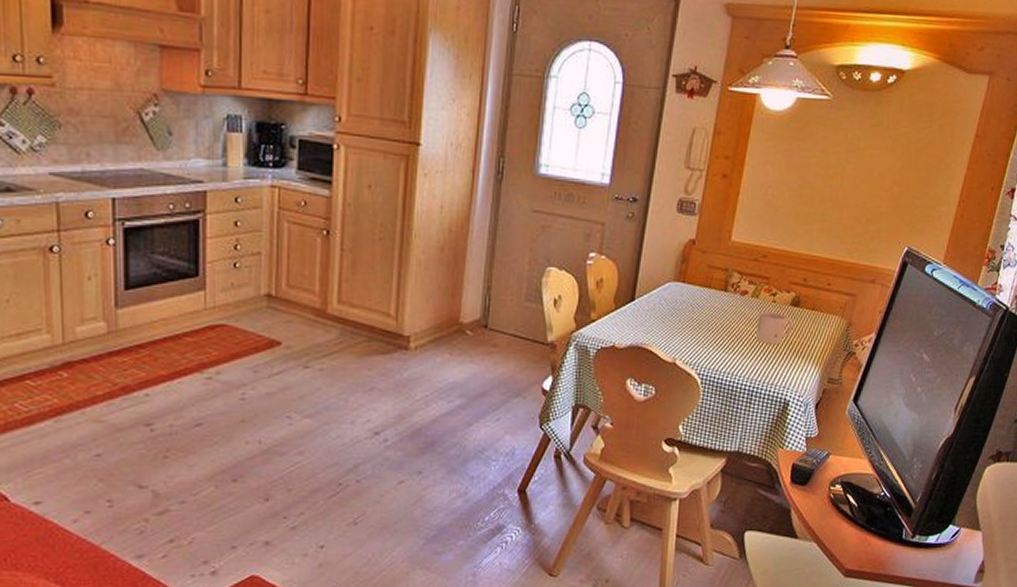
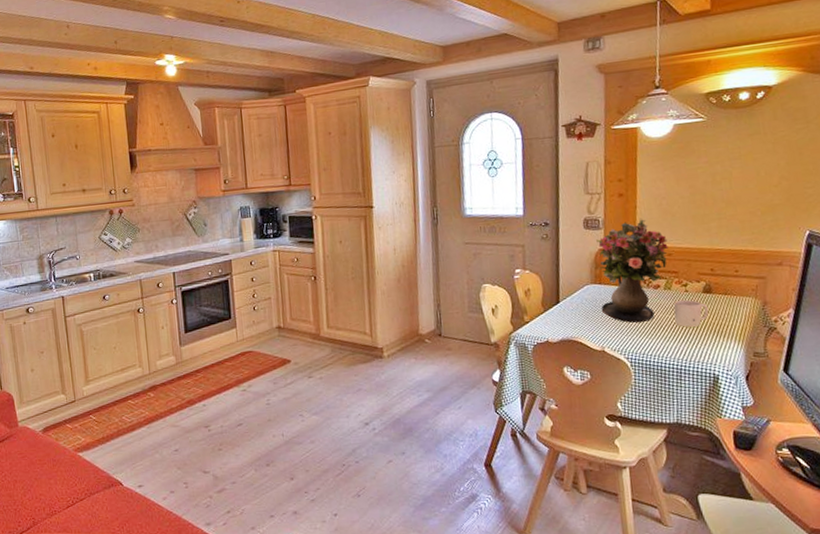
bouquet: none [679,207,765,332] -> present [596,218,668,323]

